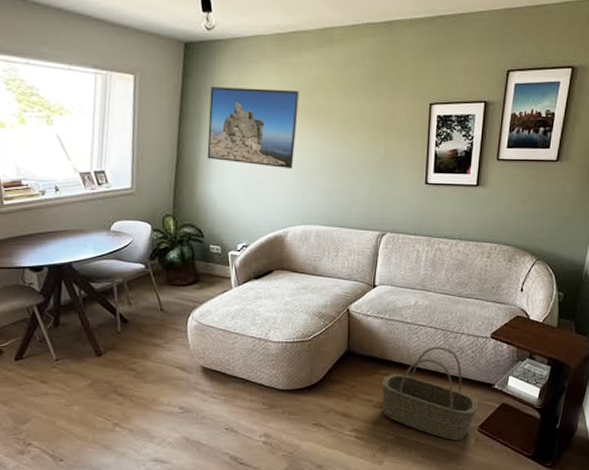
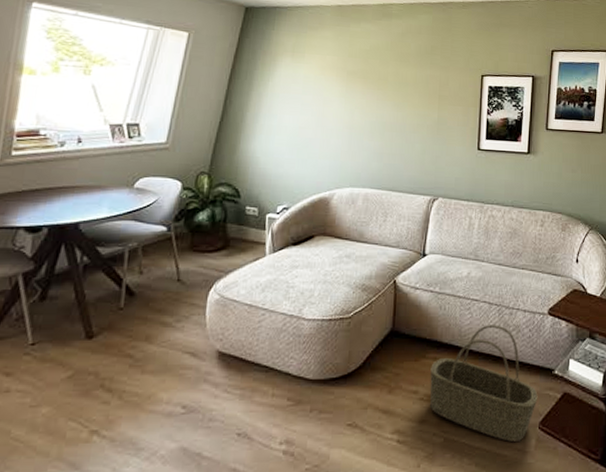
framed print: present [207,87,299,170] -> none [255,48,356,131]

